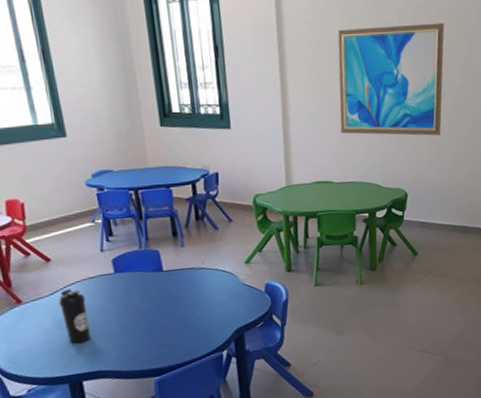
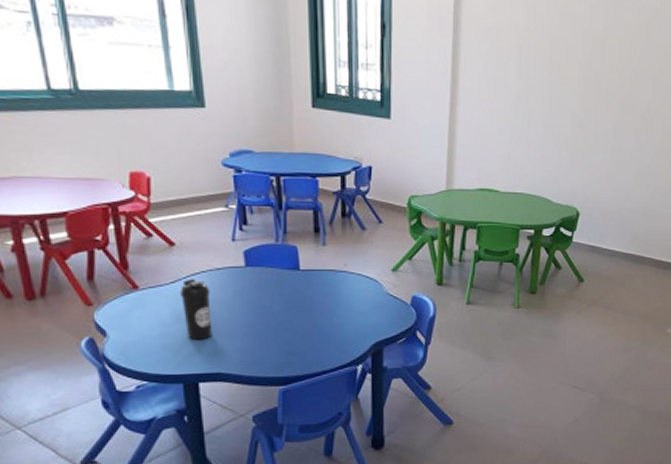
wall art: present [337,23,445,136] -> none [513,20,641,151]

